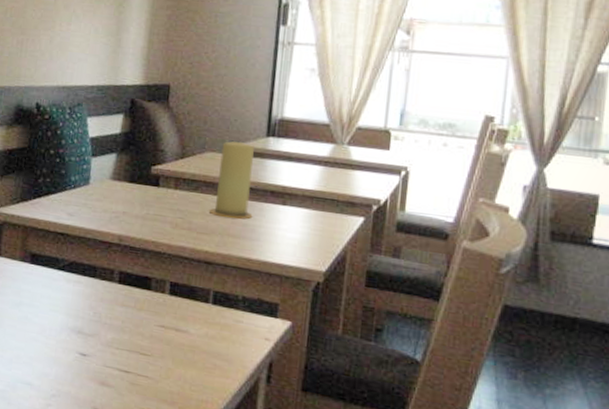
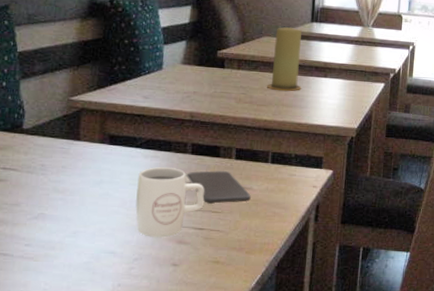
mug: none [55,293,132,376] -> present [135,167,205,238]
smartphone: none [112,303,187,347] -> present [187,171,251,204]

